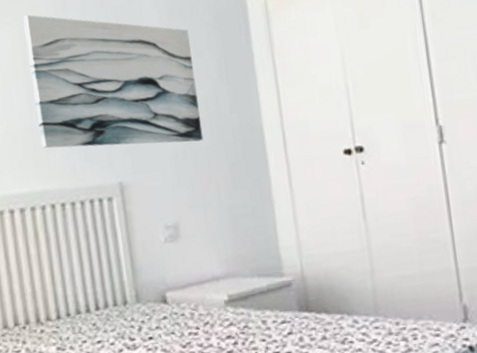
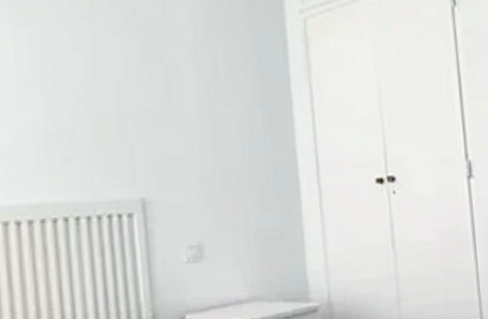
wall art: present [23,14,204,149] -> none [45,16,234,161]

